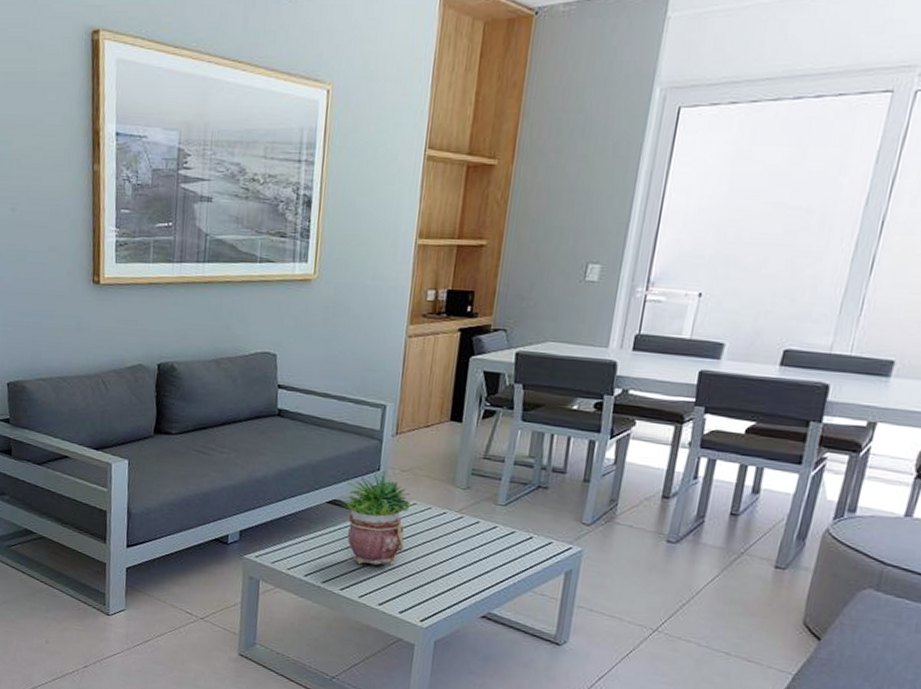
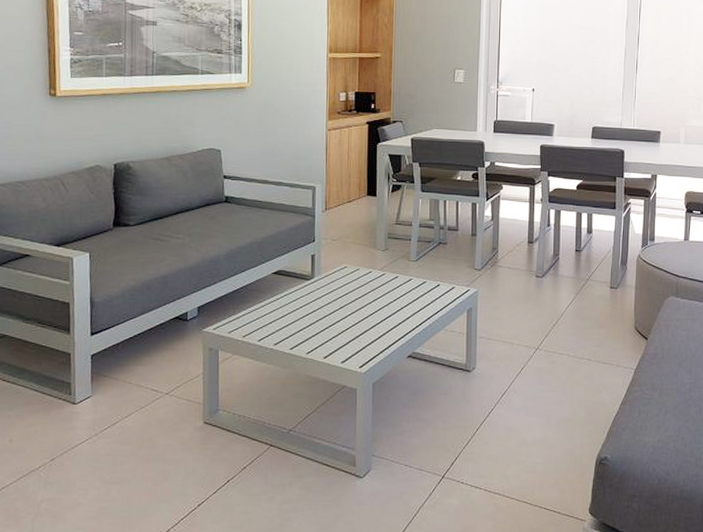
potted plant: present [341,471,412,566] -> none [285,241,343,325]

